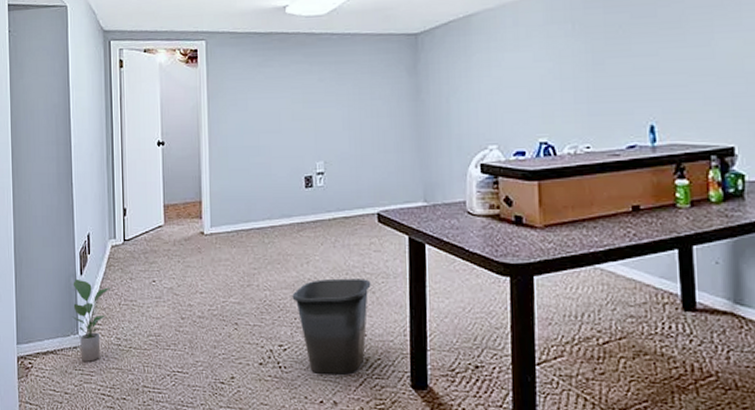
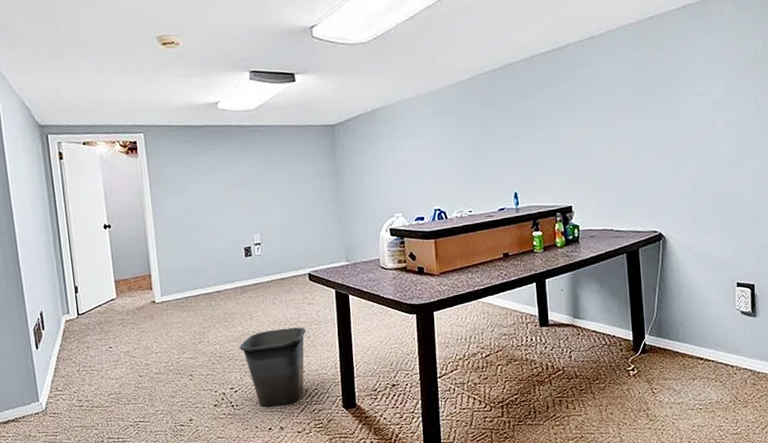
potted plant: present [71,279,111,362] -> none [29,353,69,425]

